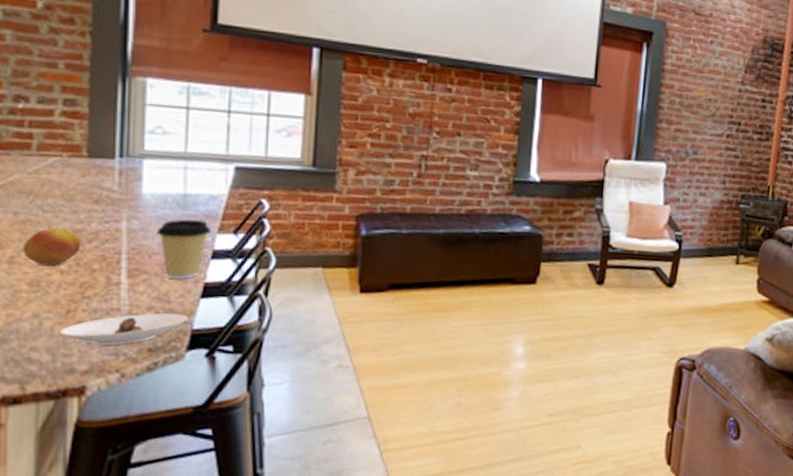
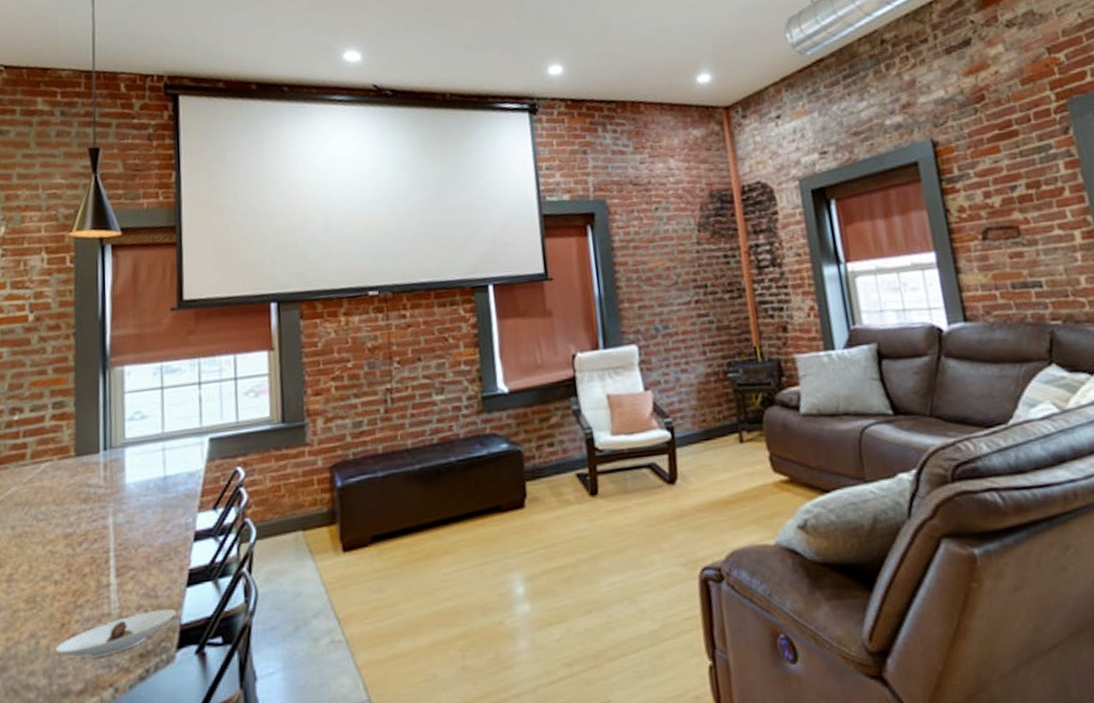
fruit: present [23,227,81,266] -> none [20,534,72,578]
coffee cup: present [157,219,212,280] -> none [141,500,192,571]

